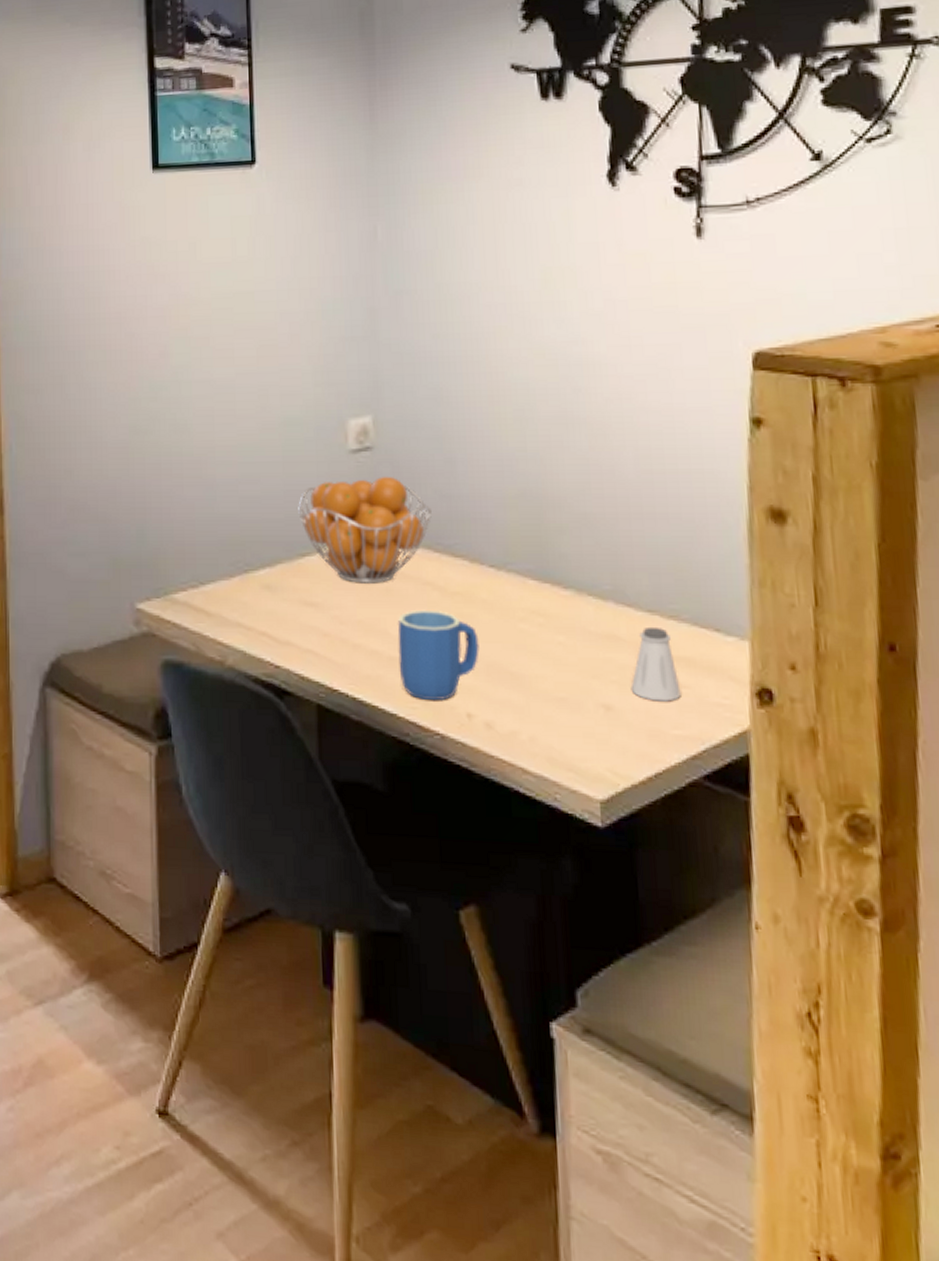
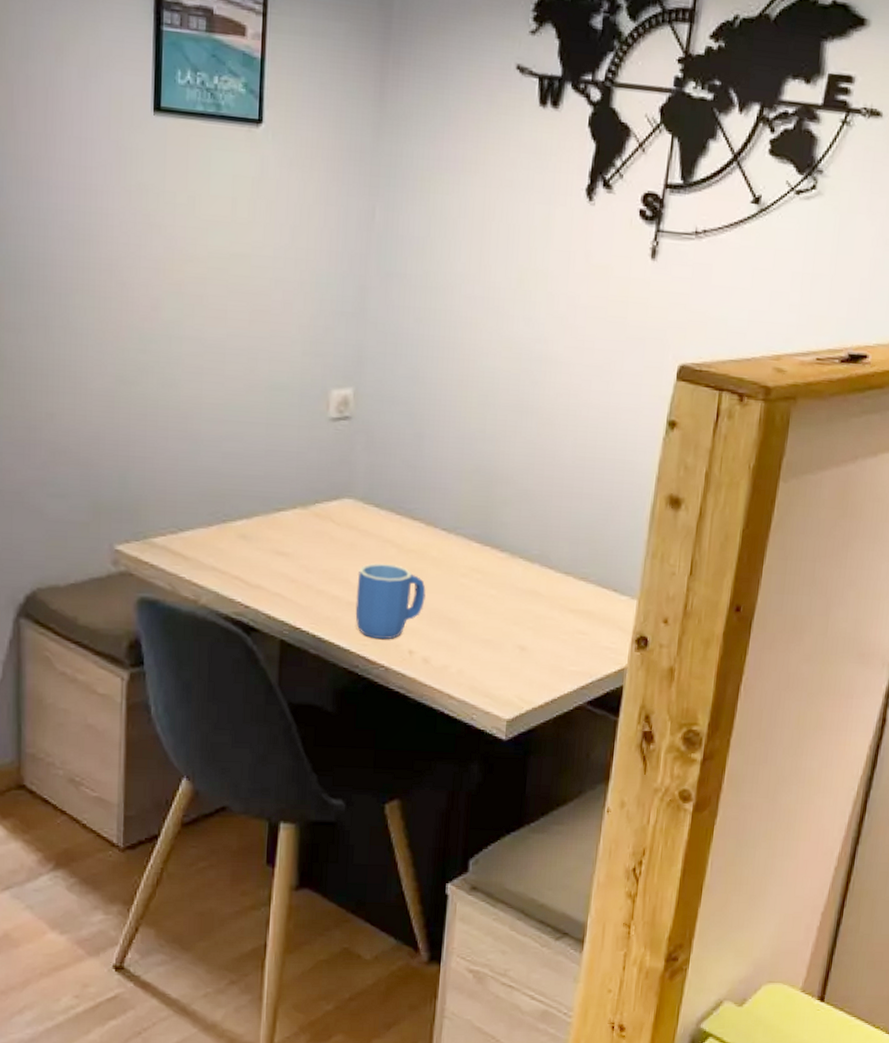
fruit basket: present [298,476,433,584] -> none [277,444,399,539]
saltshaker: present [630,626,681,702] -> none [542,585,581,645]

